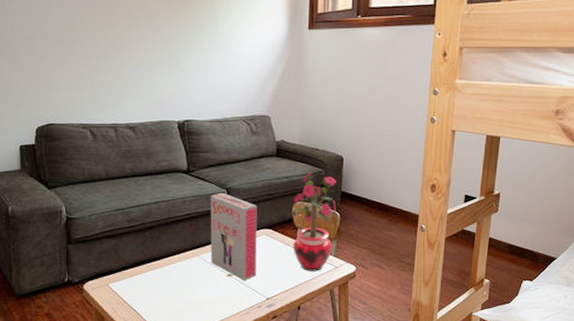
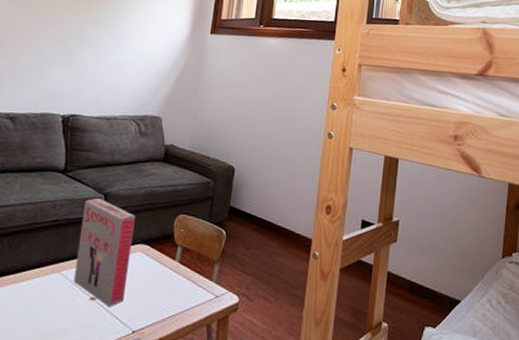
potted plant: present [288,171,339,271] -> none [169,180,226,300]

